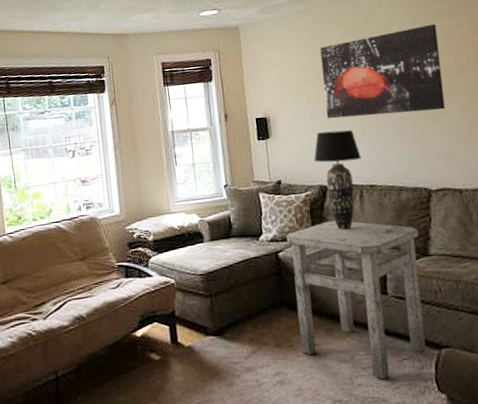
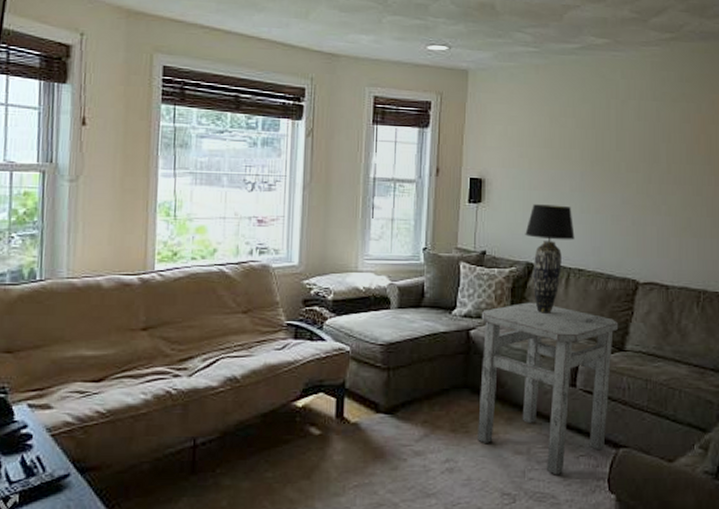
wall art: present [320,24,446,119] -> none [546,105,676,199]

